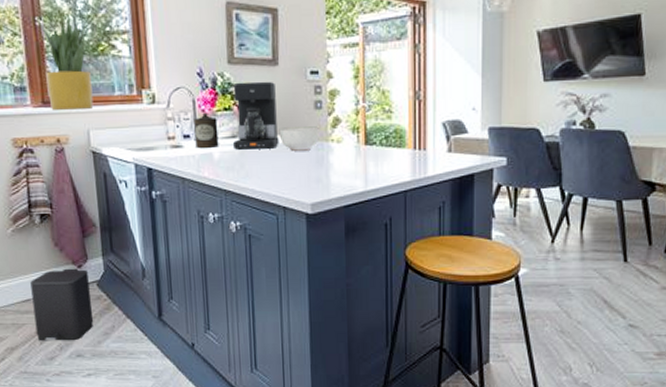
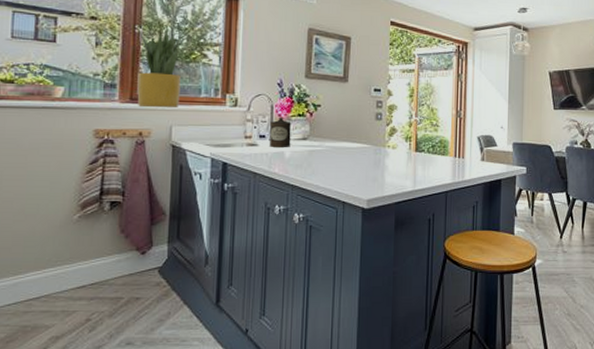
pedal bin: present [30,268,94,341] -> none [86,255,151,329]
coffee maker: present [233,81,279,150] -> none [304,93,344,151]
bowl: present [279,126,321,151] -> none [344,133,379,154]

